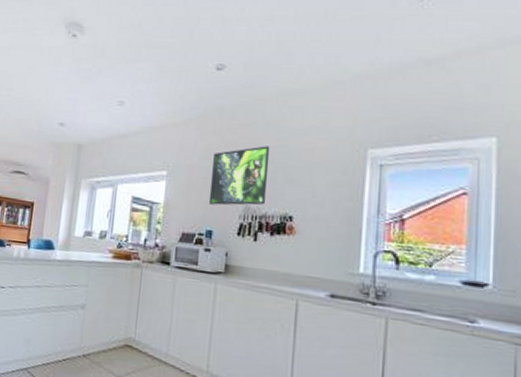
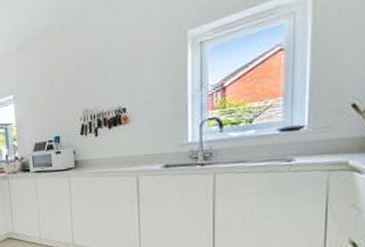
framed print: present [208,146,270,206] -> none [50,50,101,115]

